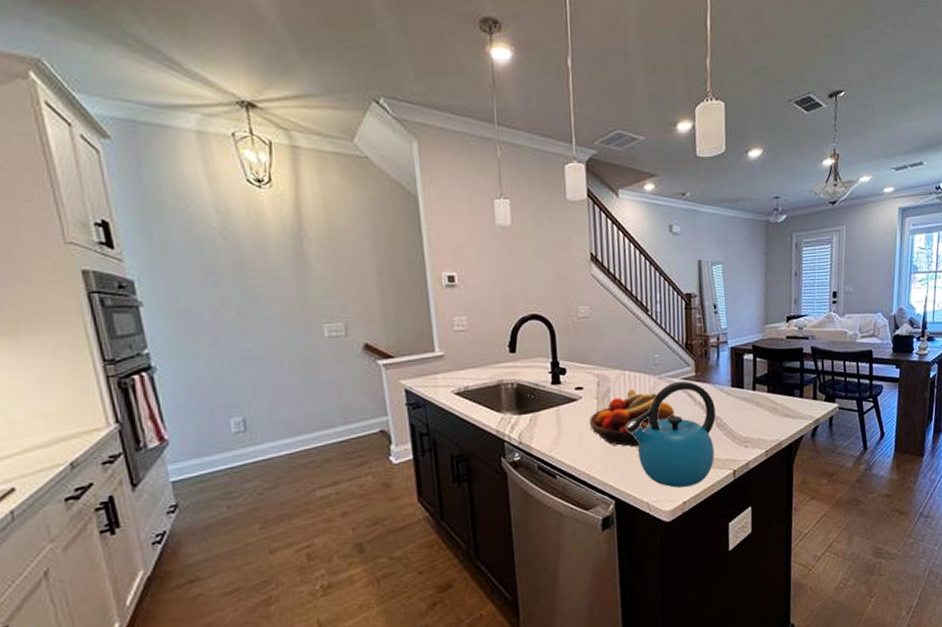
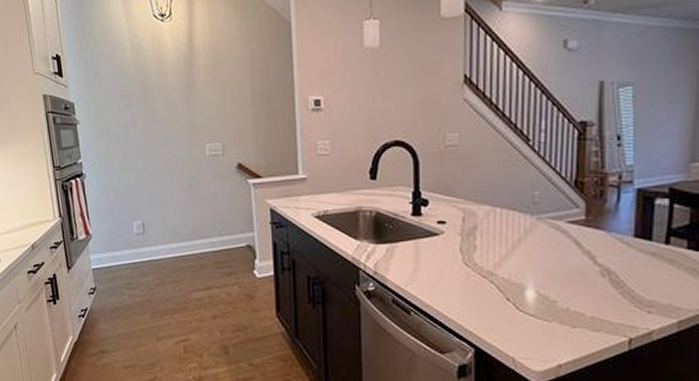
fruit bowl: present [589,389,676,447] -> none [450,228,556,294]
kettle: present [625,380,716,488] -> none [492,224,609,348]

